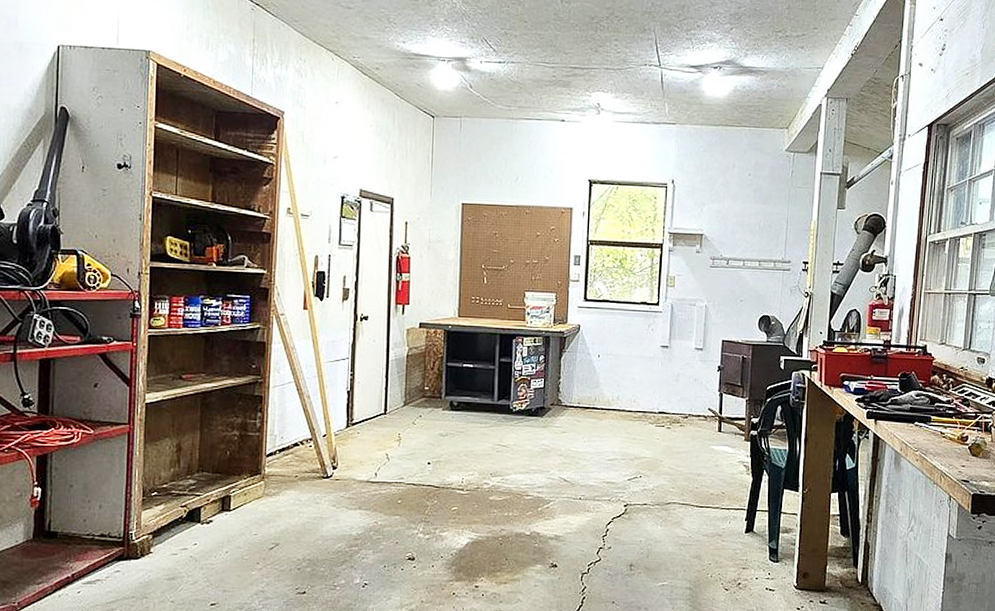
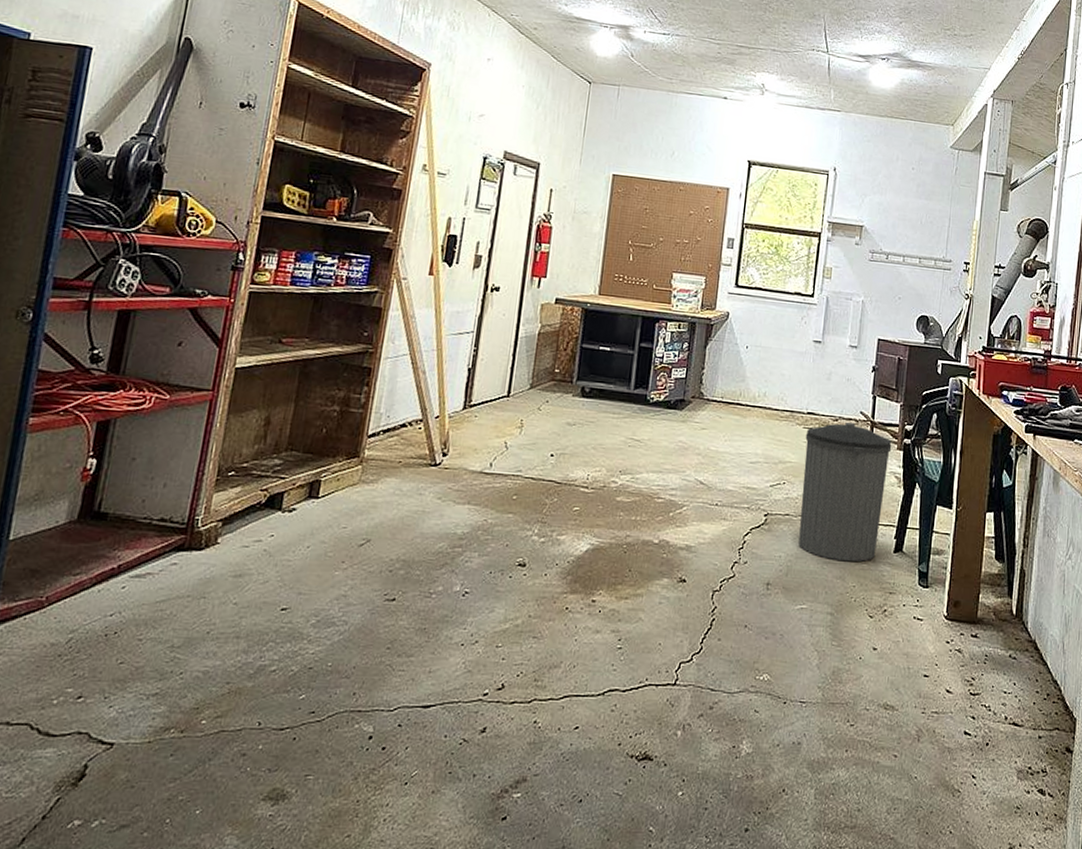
trash can: none [657,419,740,543] -> present [798,422,892,562]

